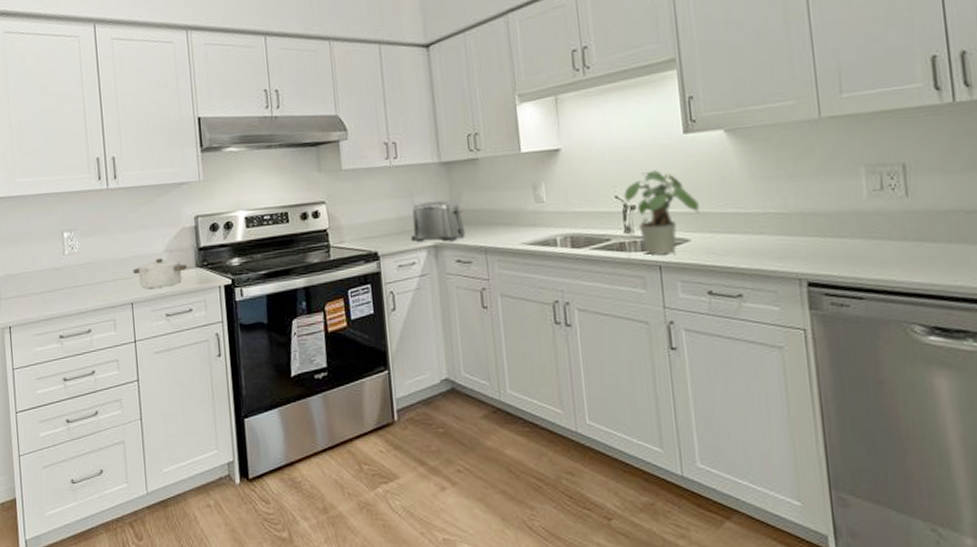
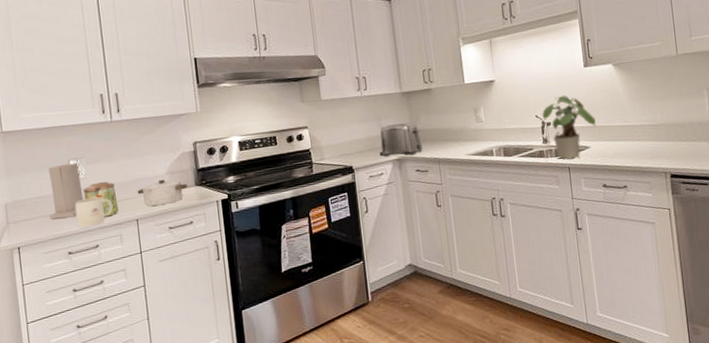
paper towel: none [41,235,77,298] -> present [48,163,84,220]
mug: none [67,275,106,309] -> present [75,197,113,228]
canister: none [77,257,113,300] -> present [84,181,119,218]

